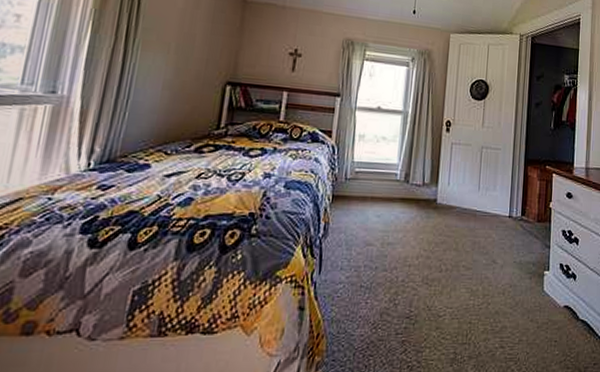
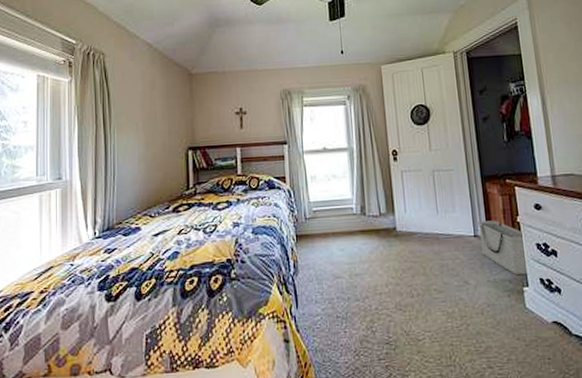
storage bin: none [513,203,552,259] -> present [477,220,530,275]

